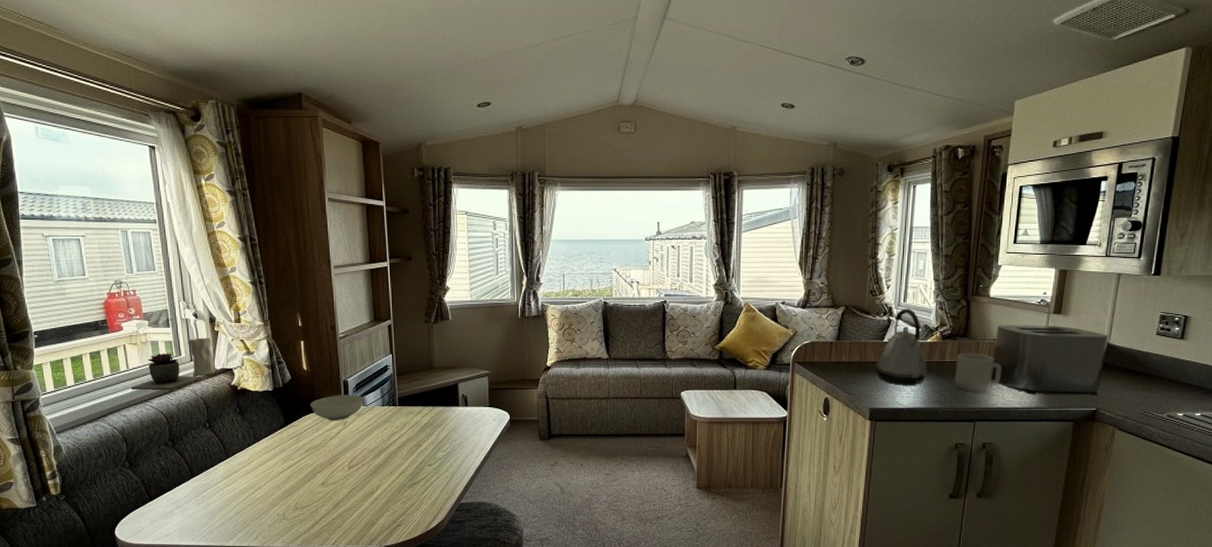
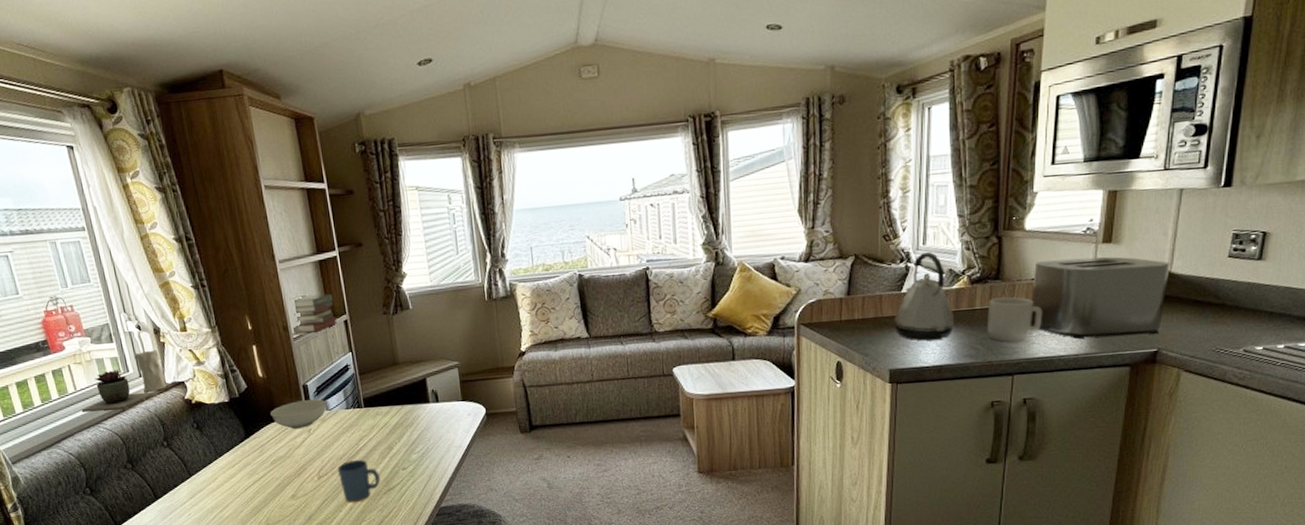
books: none [338,299,381,333] -> present [292,293,336,334]
mug: none [368,453,407,493] -> present [338,459,381,502]

